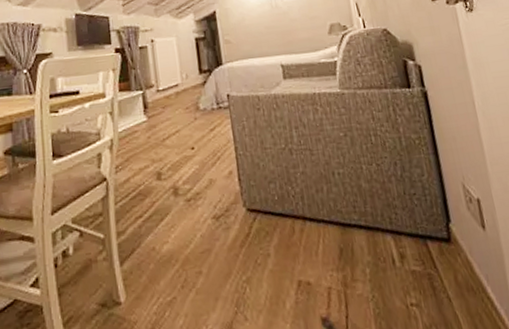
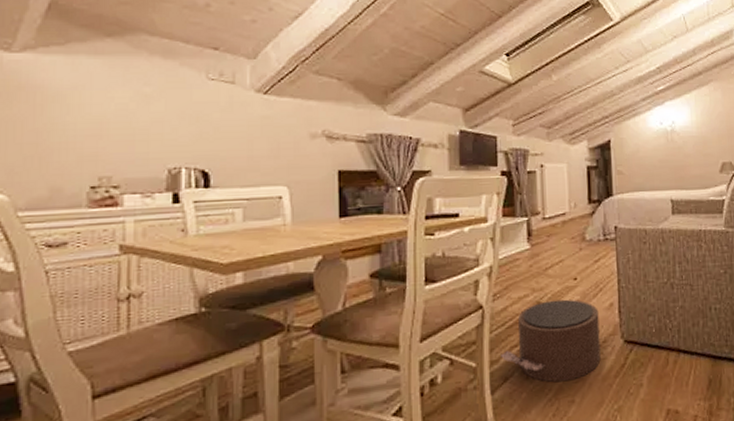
pouf: none [126,168,225,253] -> present [501,299,601,382]

